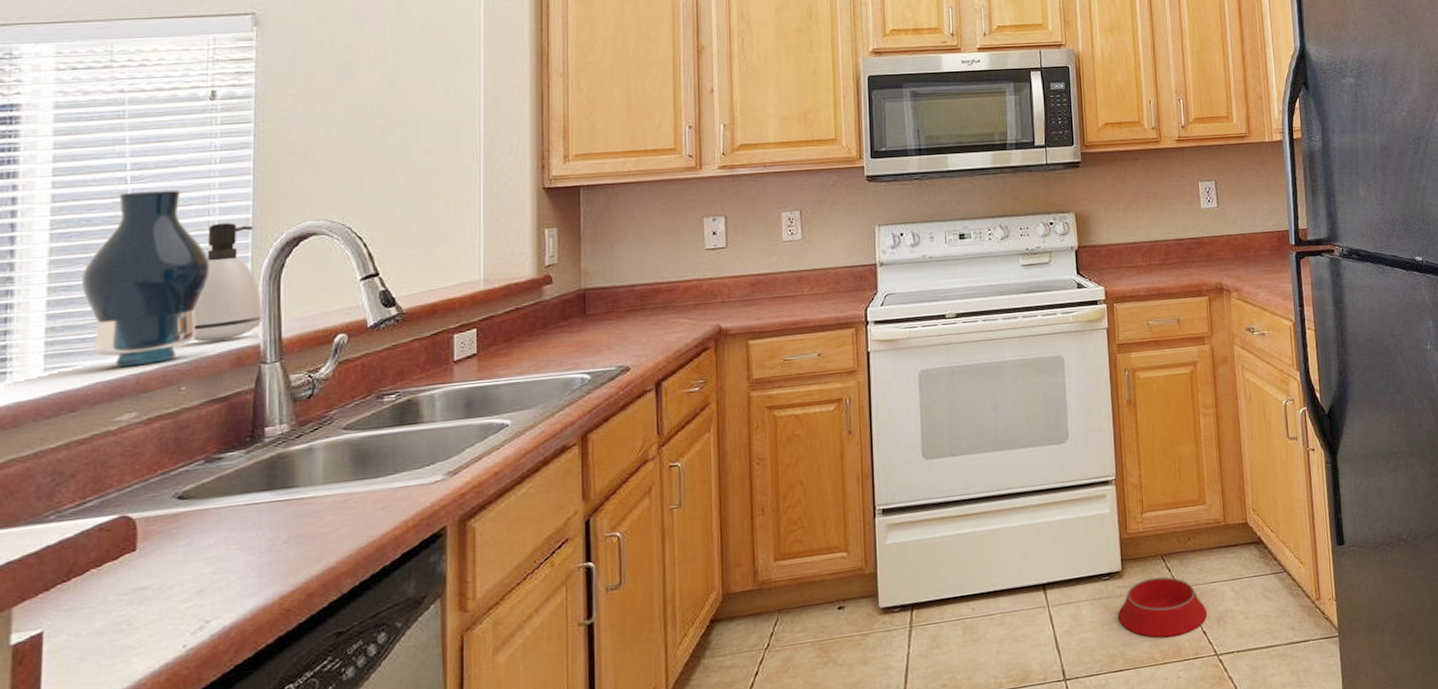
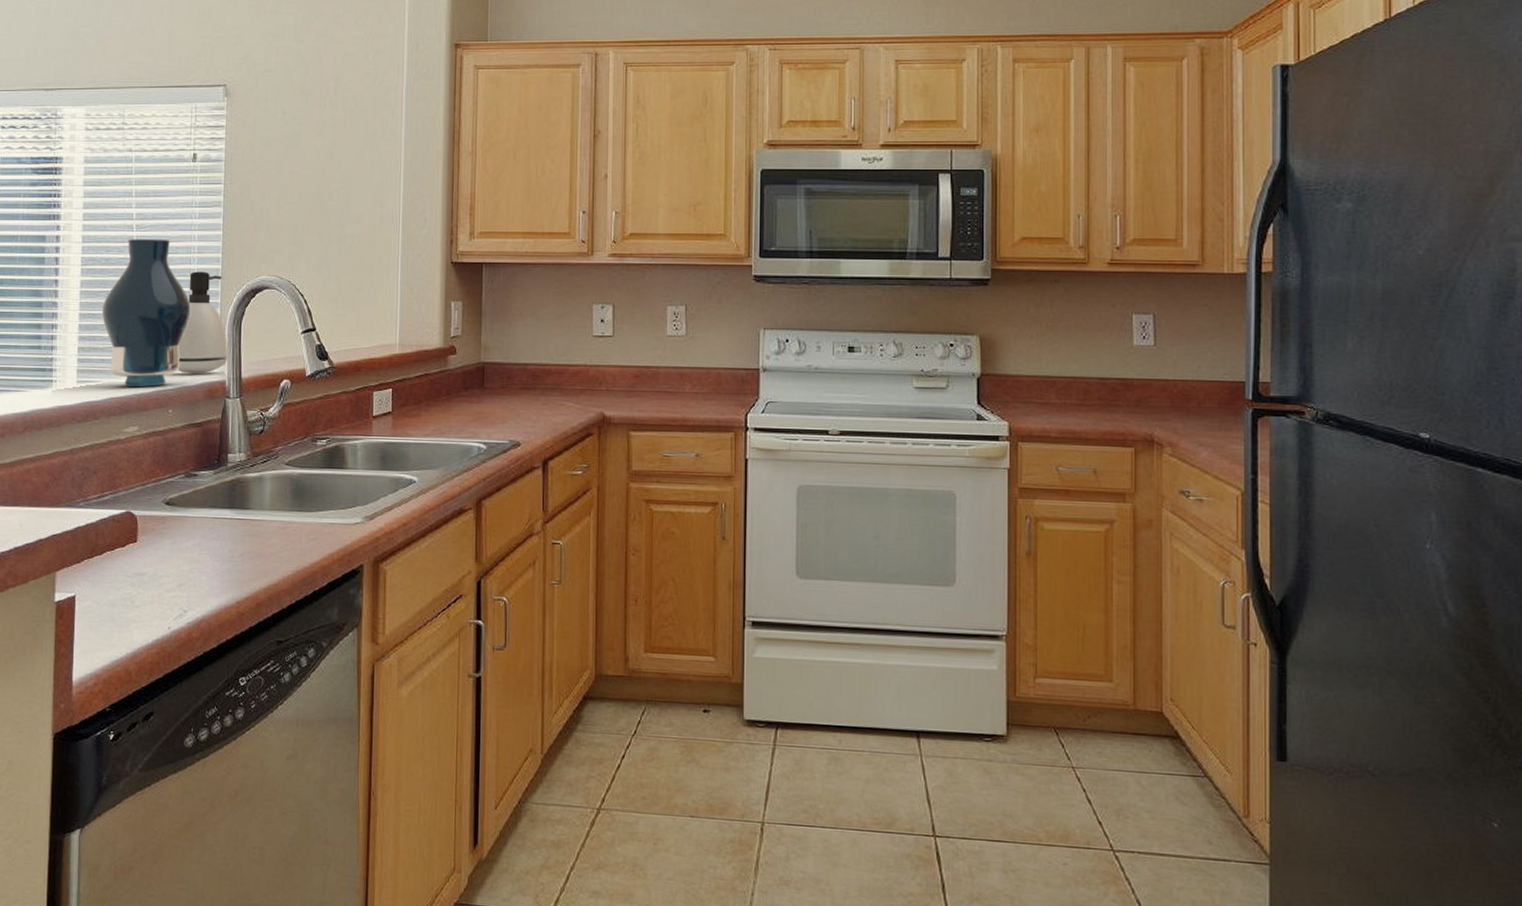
pet bowl: present [1118,576,1207,638] -> none [999,749,1104,819]

